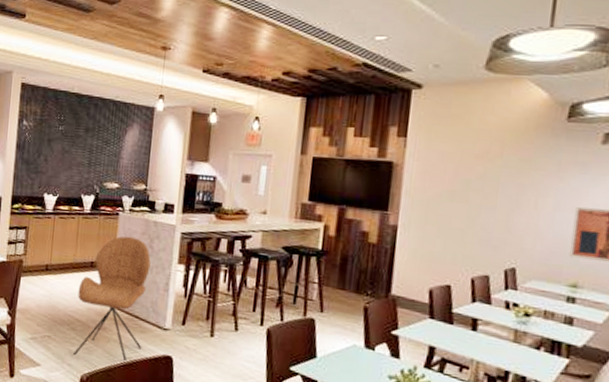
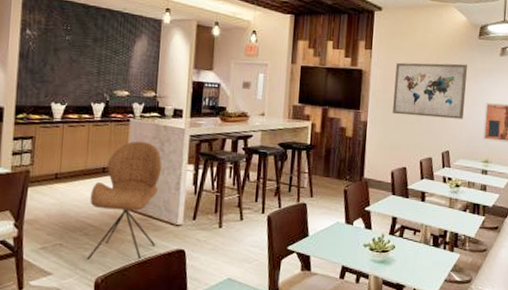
wall art: none [433,153,548,228] -> present [392,62,467,119]

